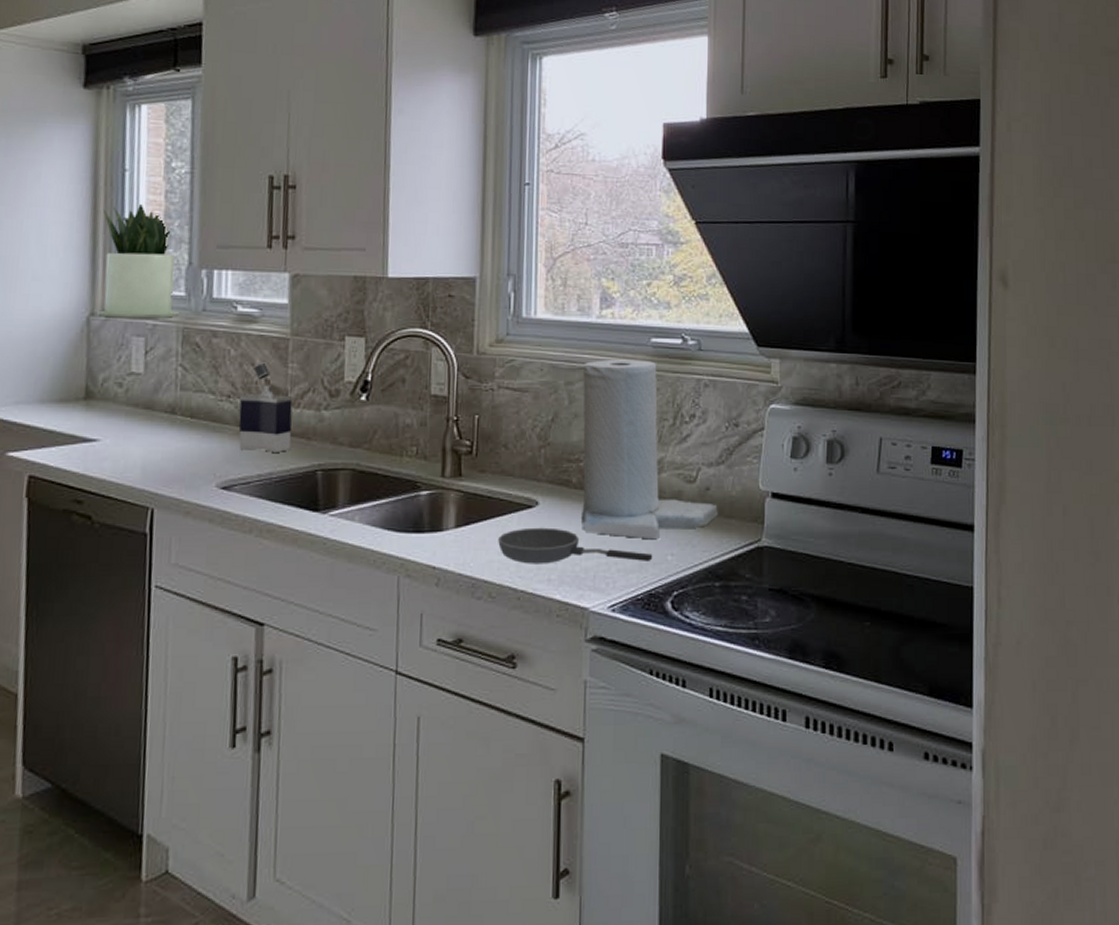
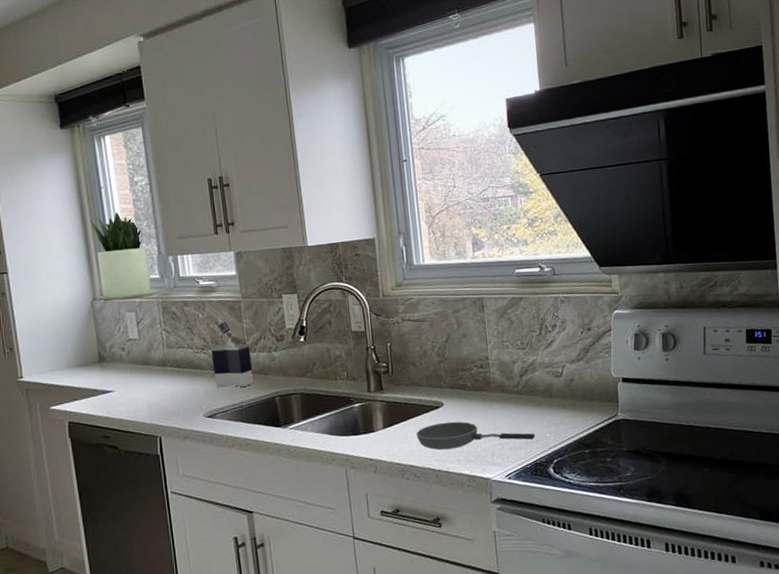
paper towel: present [580,359,718,540] -> none [465,287,582,423]

